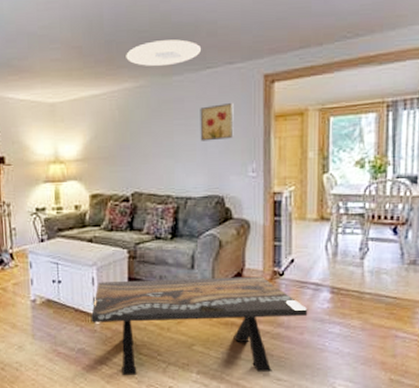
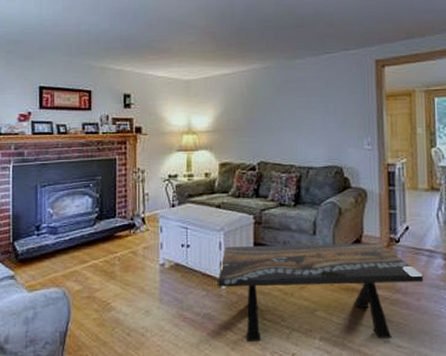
ceiling light: present [126,39,201,67] -> none [254,28,320,51]
wall art: present [200,103,234,141] -> none [320,84,350,117]

